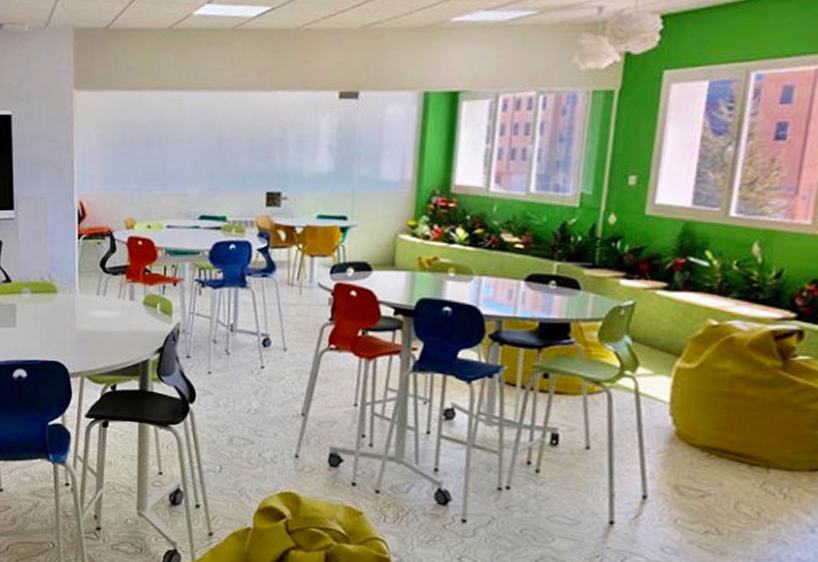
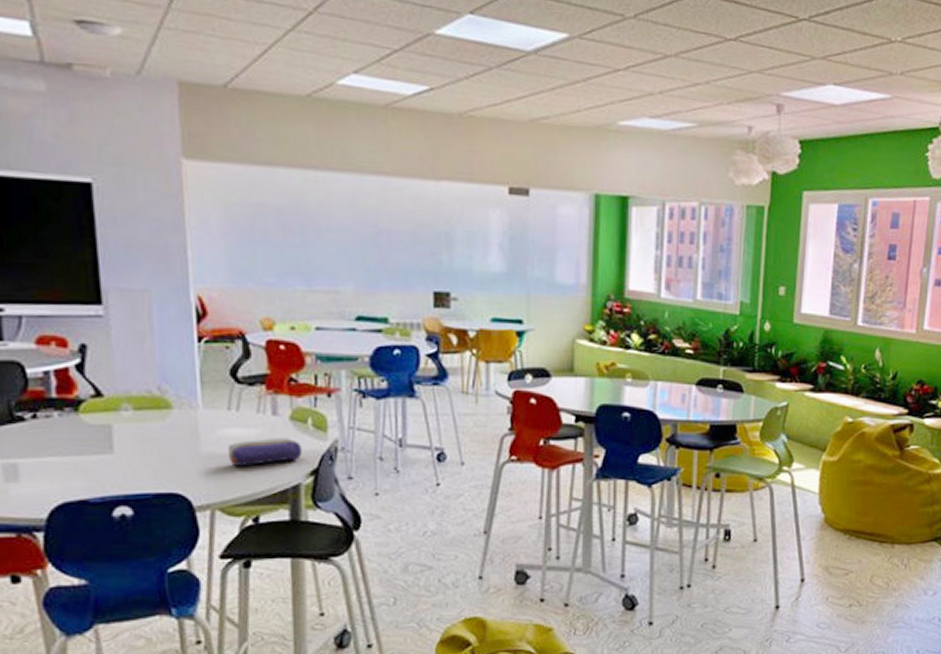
pencil case: none [96,319,152,342] -> present [229,438,303,466]

